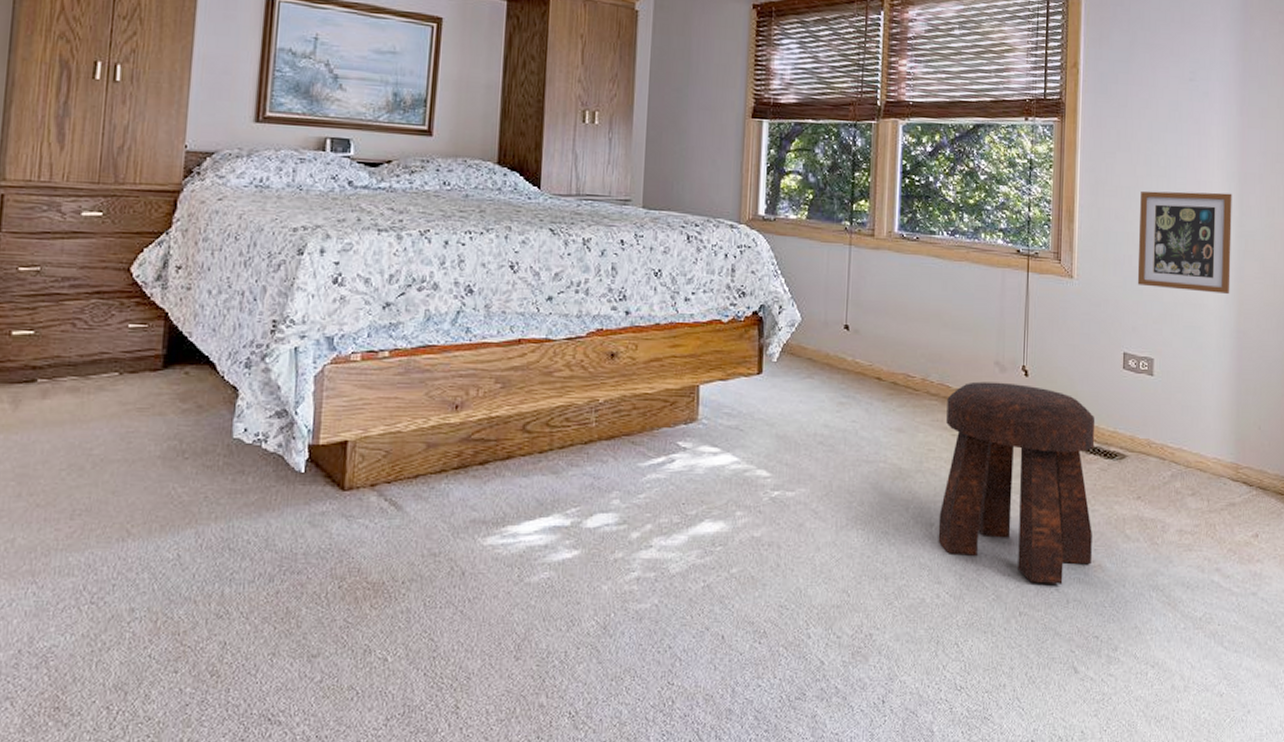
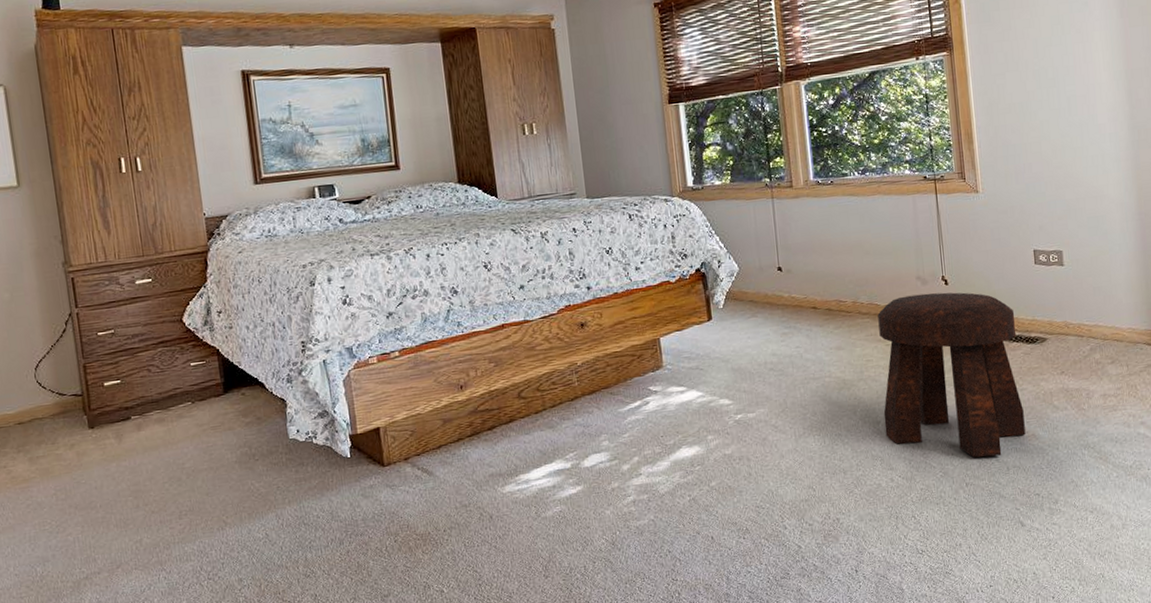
picture frame: present [1137,190,1232,294] -> none [1033,90,1129,188]

